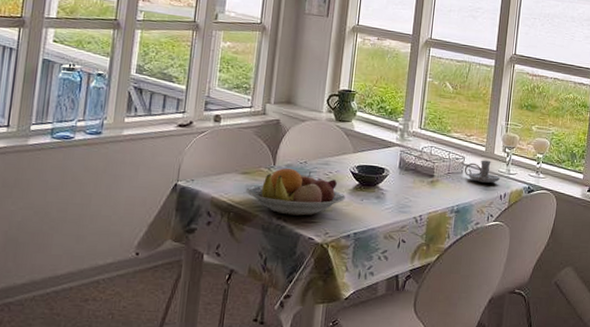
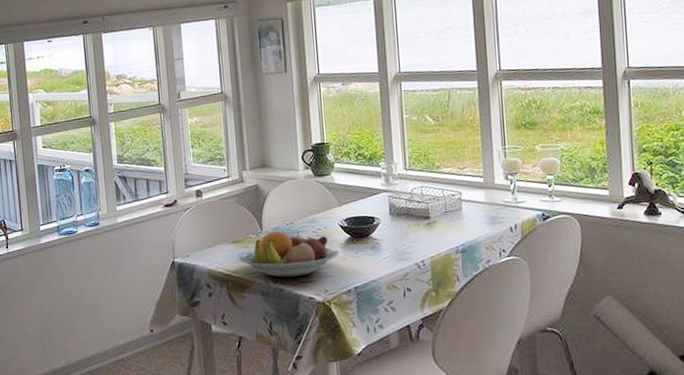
candle holder: present [464,160,500,184] -> none [462,191,506,217]

